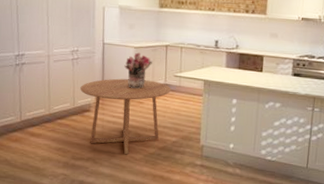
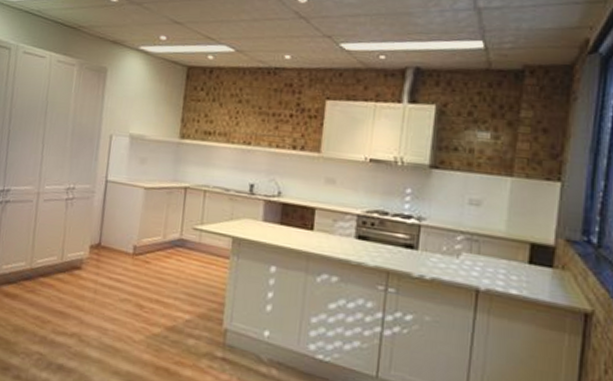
dining table: present [80,78,172,155] -> none [72,227,189,334]
bouquet: present [124,52,153,89] -> none [130,194,167,243]

